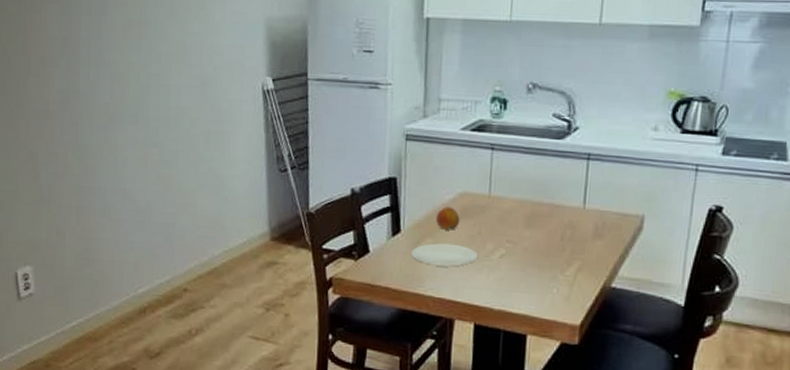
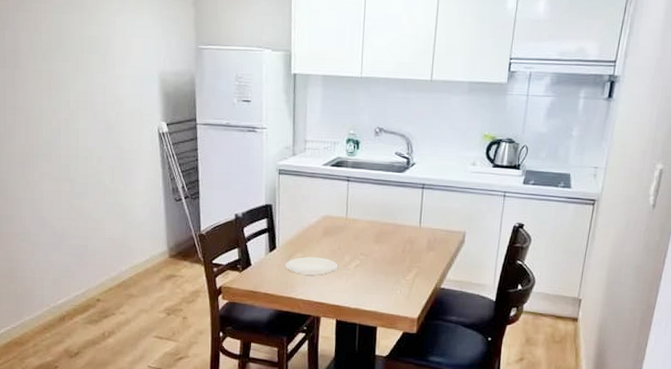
fruit: present [436,206,460,230] -> none [305,227,324,246]

